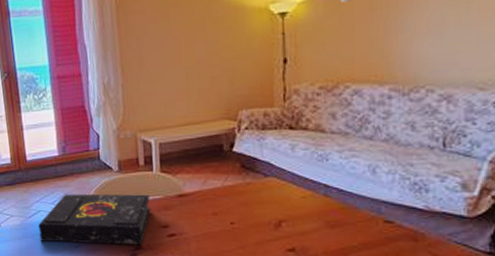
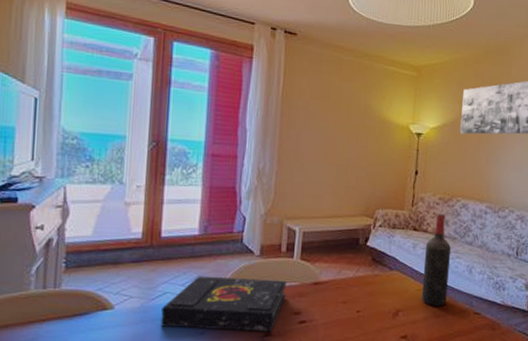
wine bottle: none [307,105,344,215] -> present [421,213,452,306]

